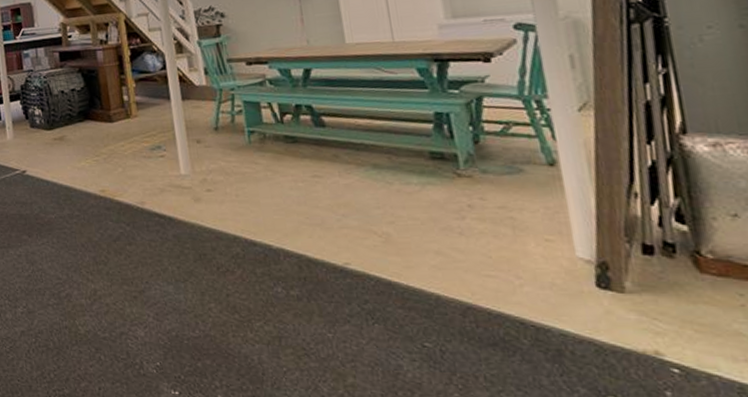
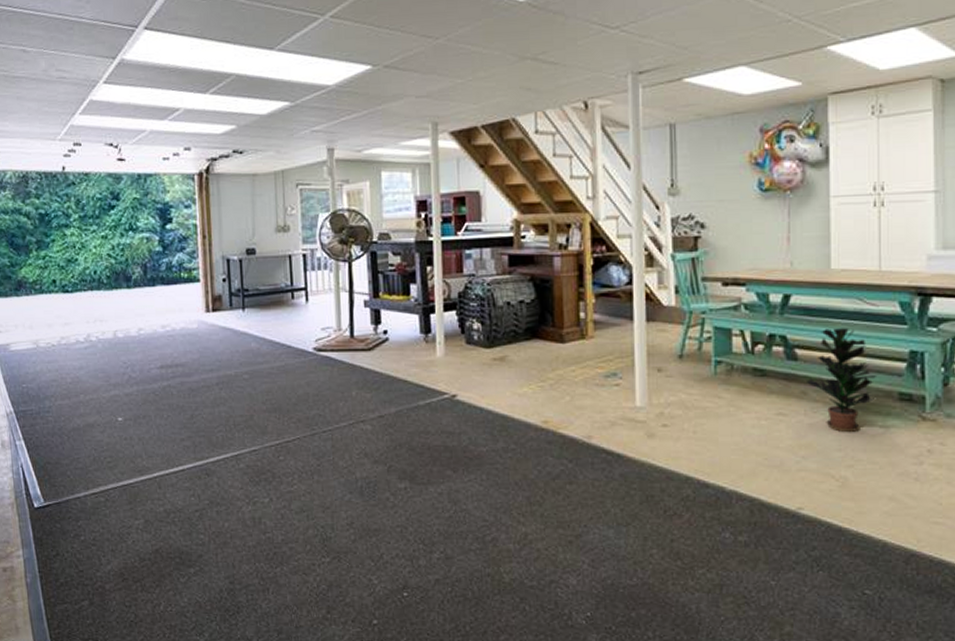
potted plant: none [337,95,406,192] -> present [807,328,876,433]

